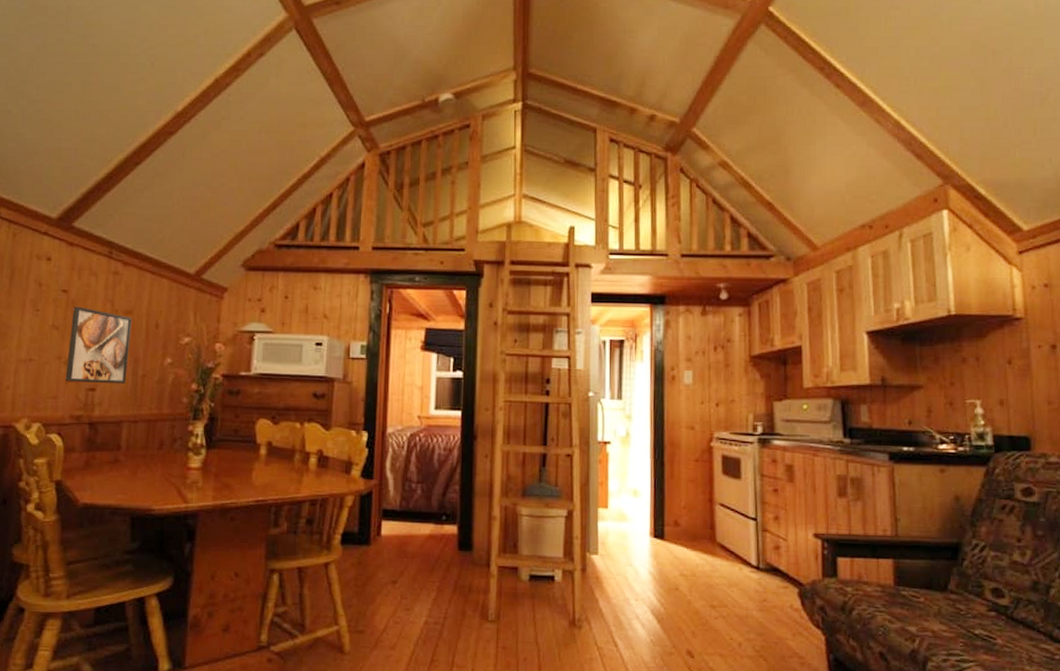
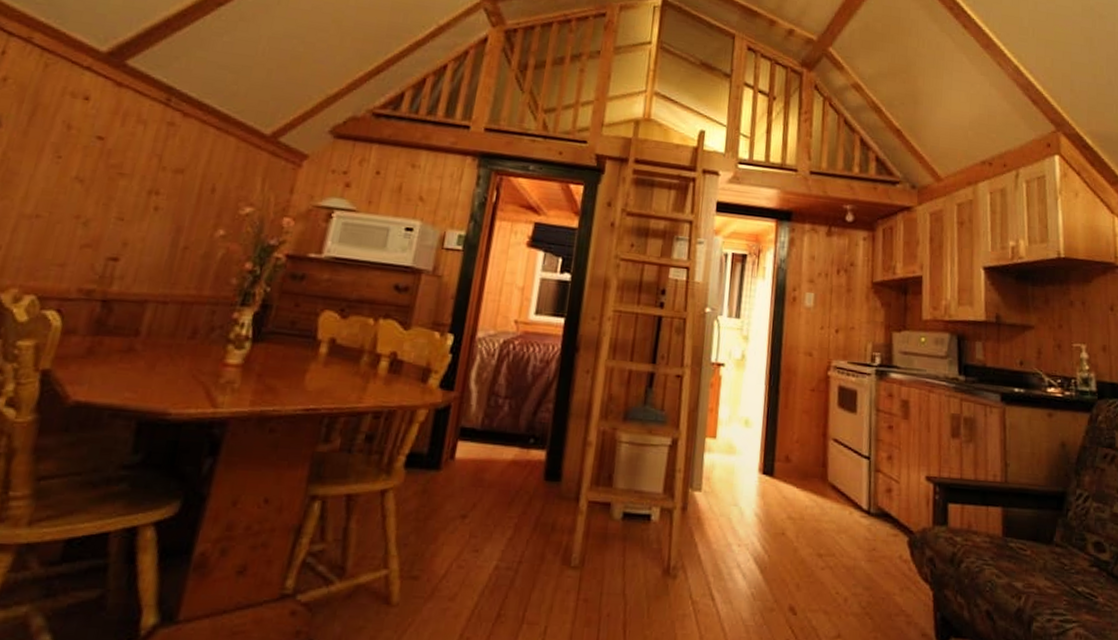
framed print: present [65,306,132,383] -> none [80,157,182,255]

